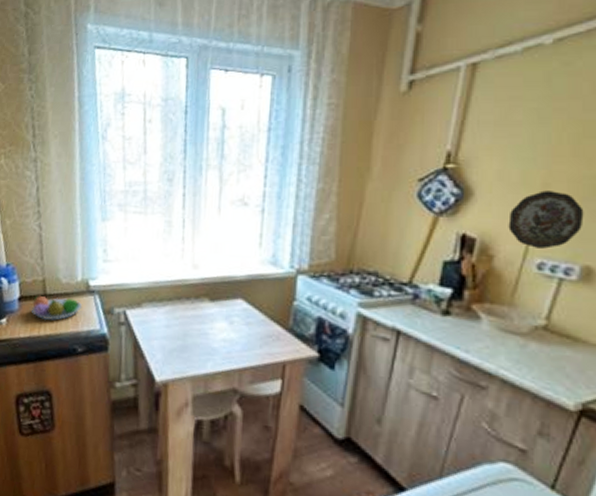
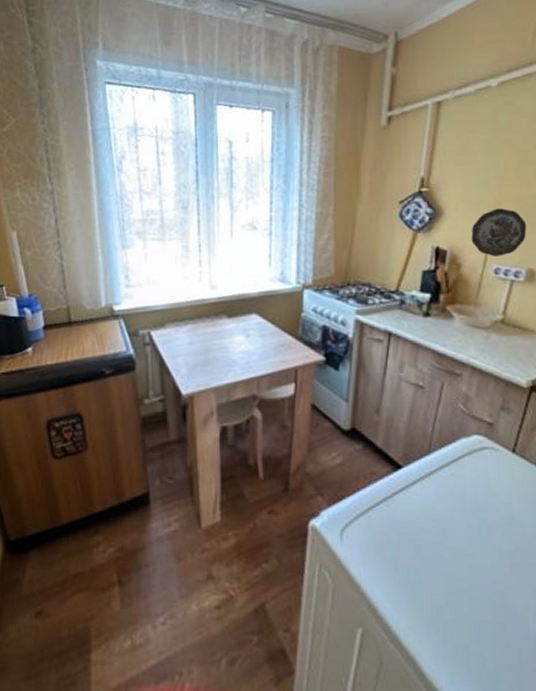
fruit bowl: present [31,295,82,321] -> none [56,322,107,347]

